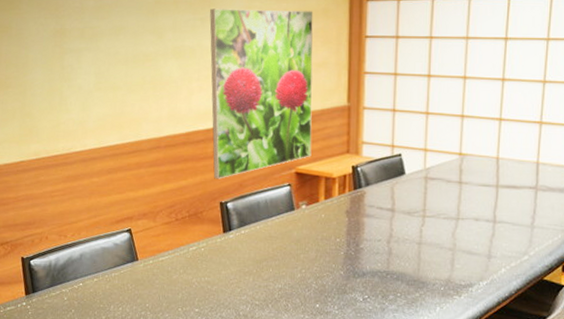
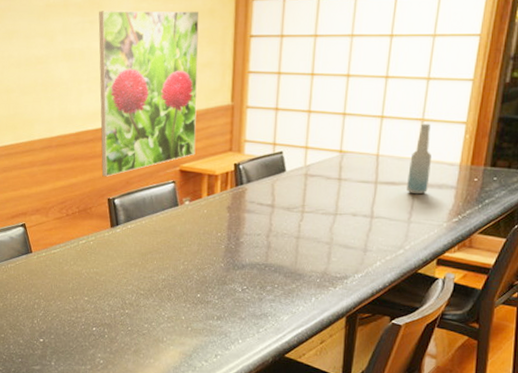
bottle: none [527,126,551,199] -> present [406,124,431,195]

